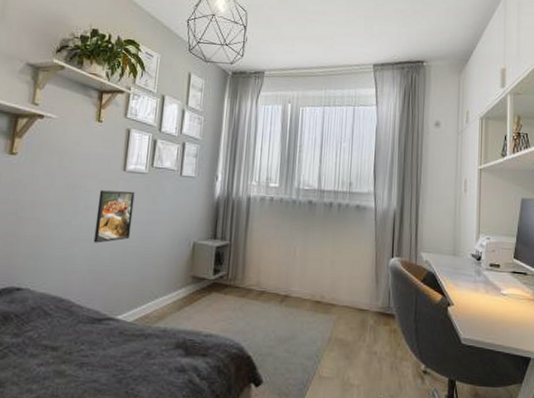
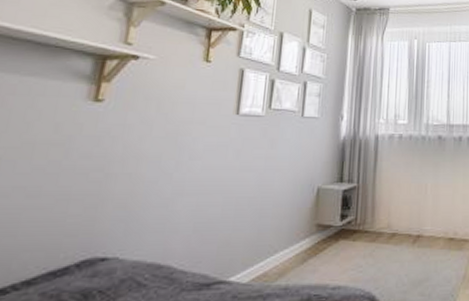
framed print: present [93,190,135,243] -> none [200,136,250,197]

